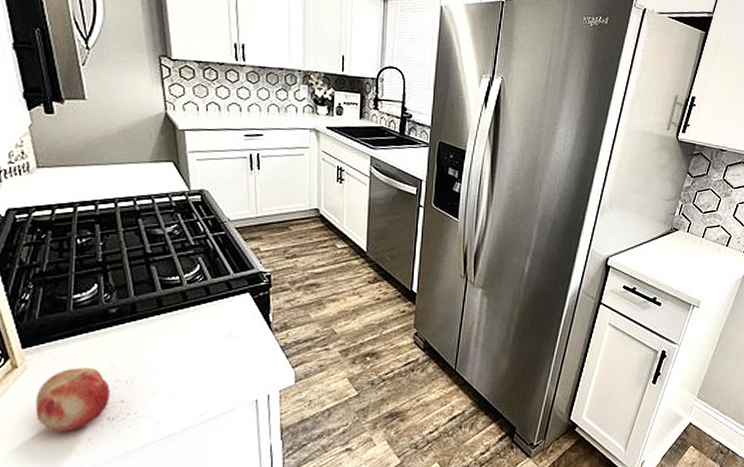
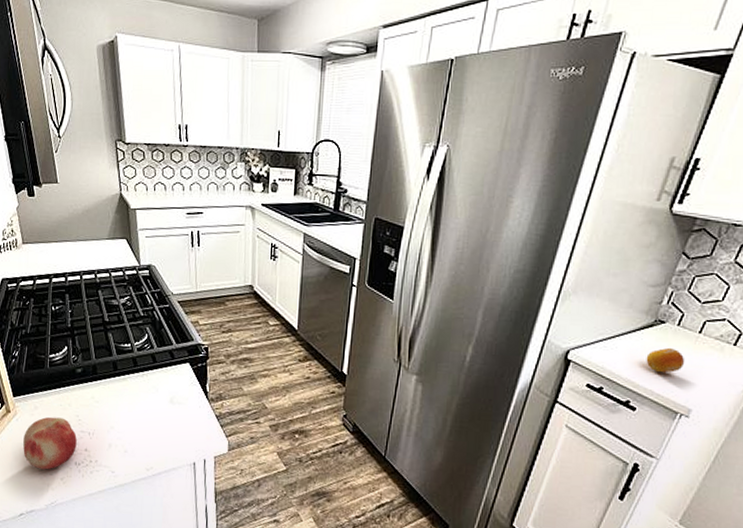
fruit: none [666,250,693,272] -> present [646,347,684,373]

